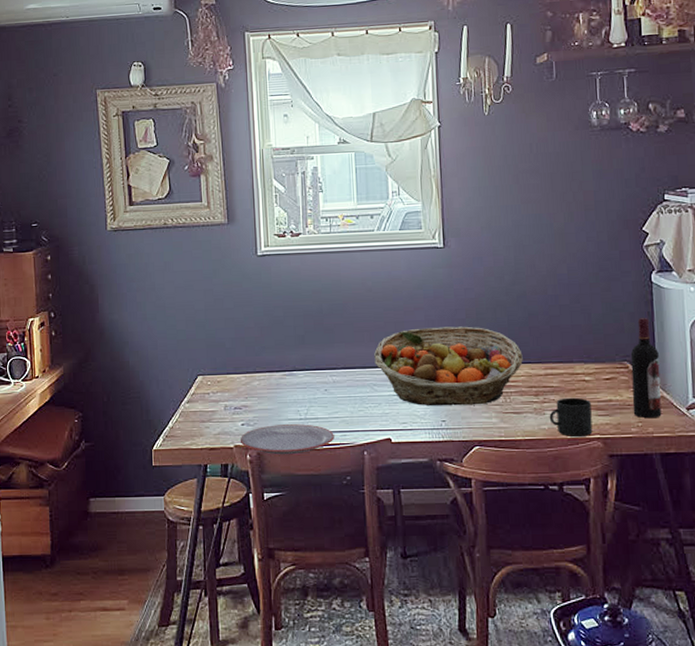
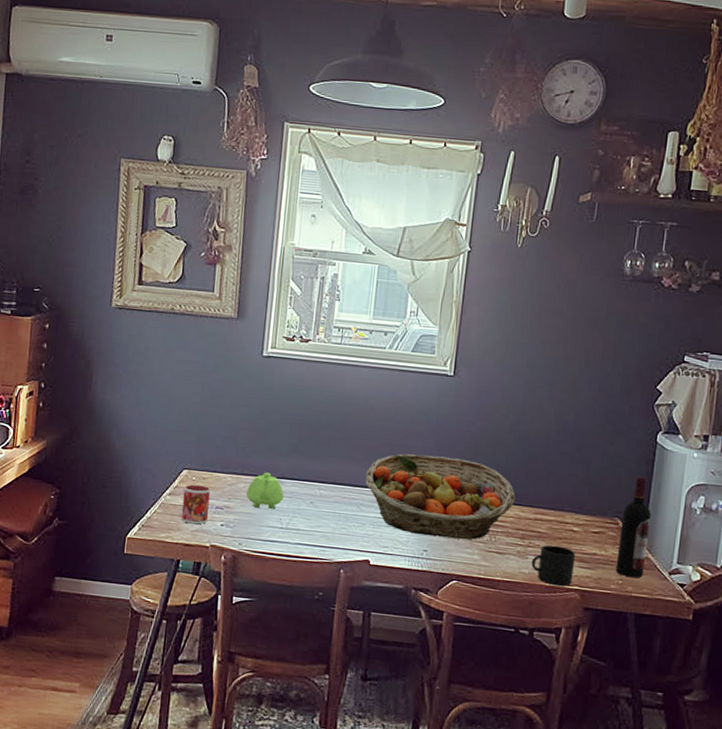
mug: none [201,389,229,428] -> present [181,484,210,525]
plate: present [240,424,334,455] -> none [216,529,313,563]
teapot: none [262,367,298,404] -> present [246,472,284,509]

